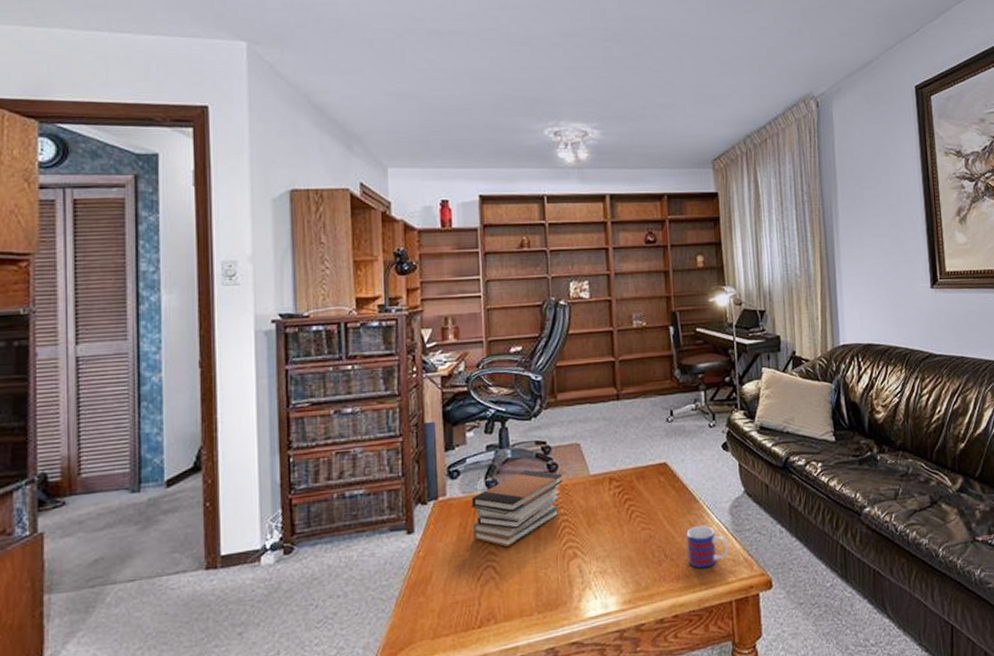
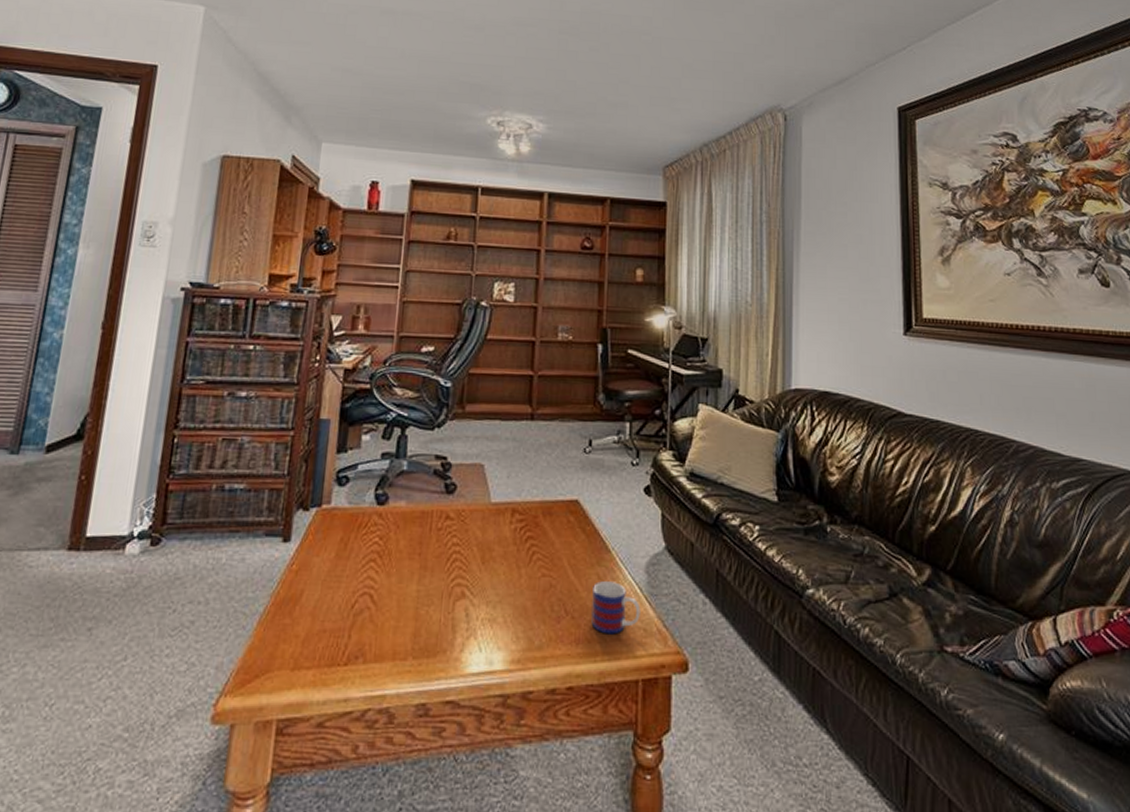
book stack: present [471,470,563,548] -> none [353,487,461,574]

